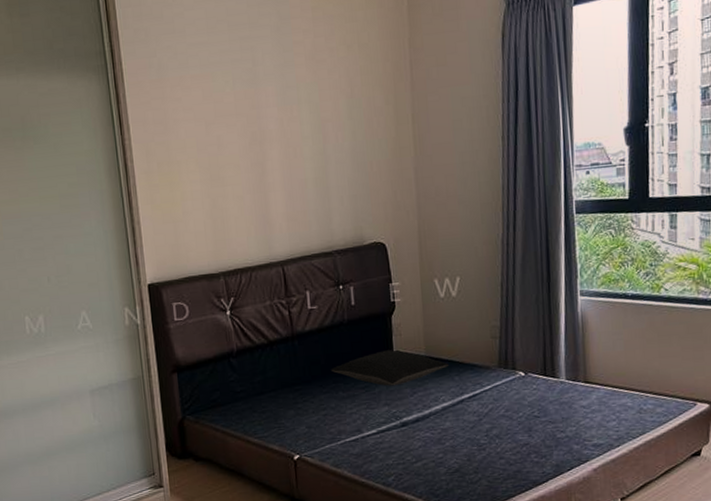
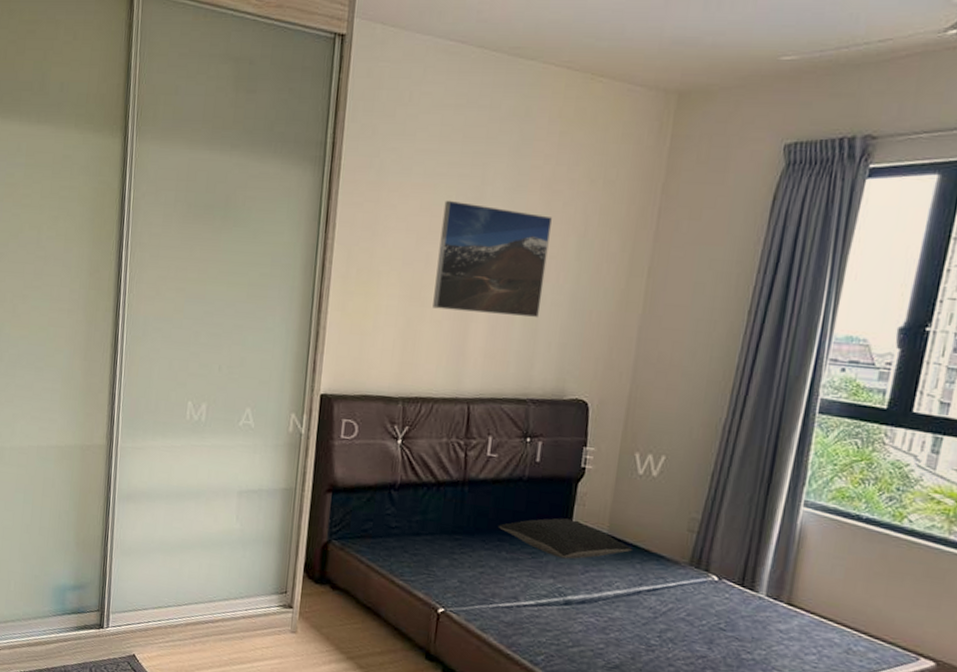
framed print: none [224,84,327,186] -> present [433,200,552,317]

